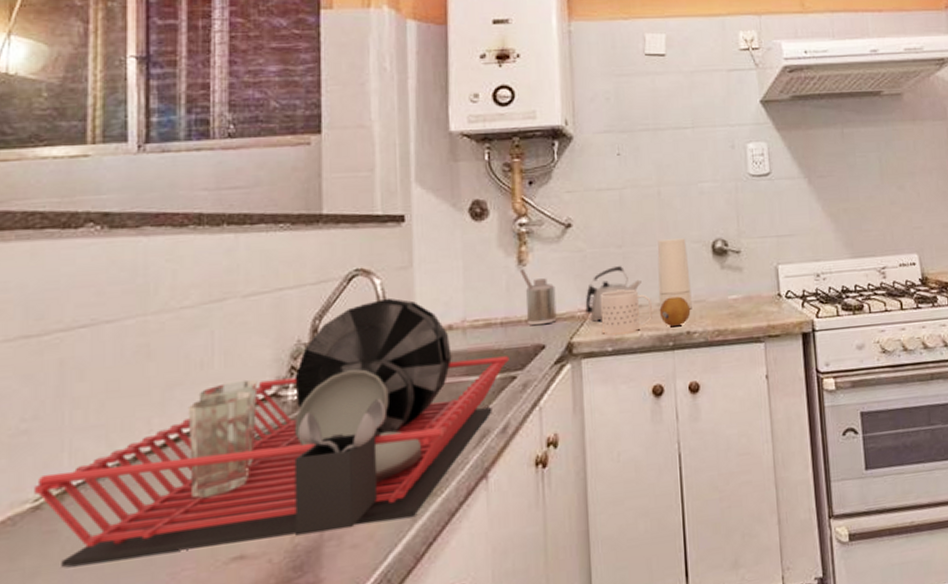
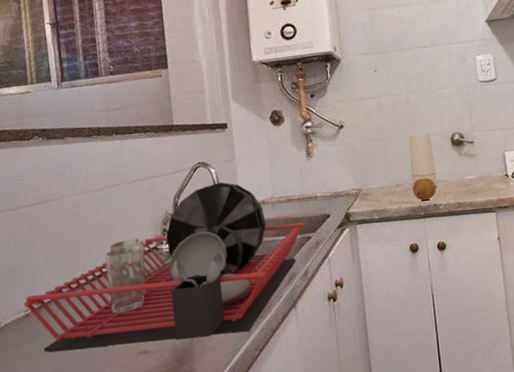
soap dispenser: present [519,268,557,326] -> none [308,159,337,201]
kettle: present [585,266,642,322] -> none [356,156,398,197]
mug: present [599,289,652,336] -> none [367,172,407,208]

